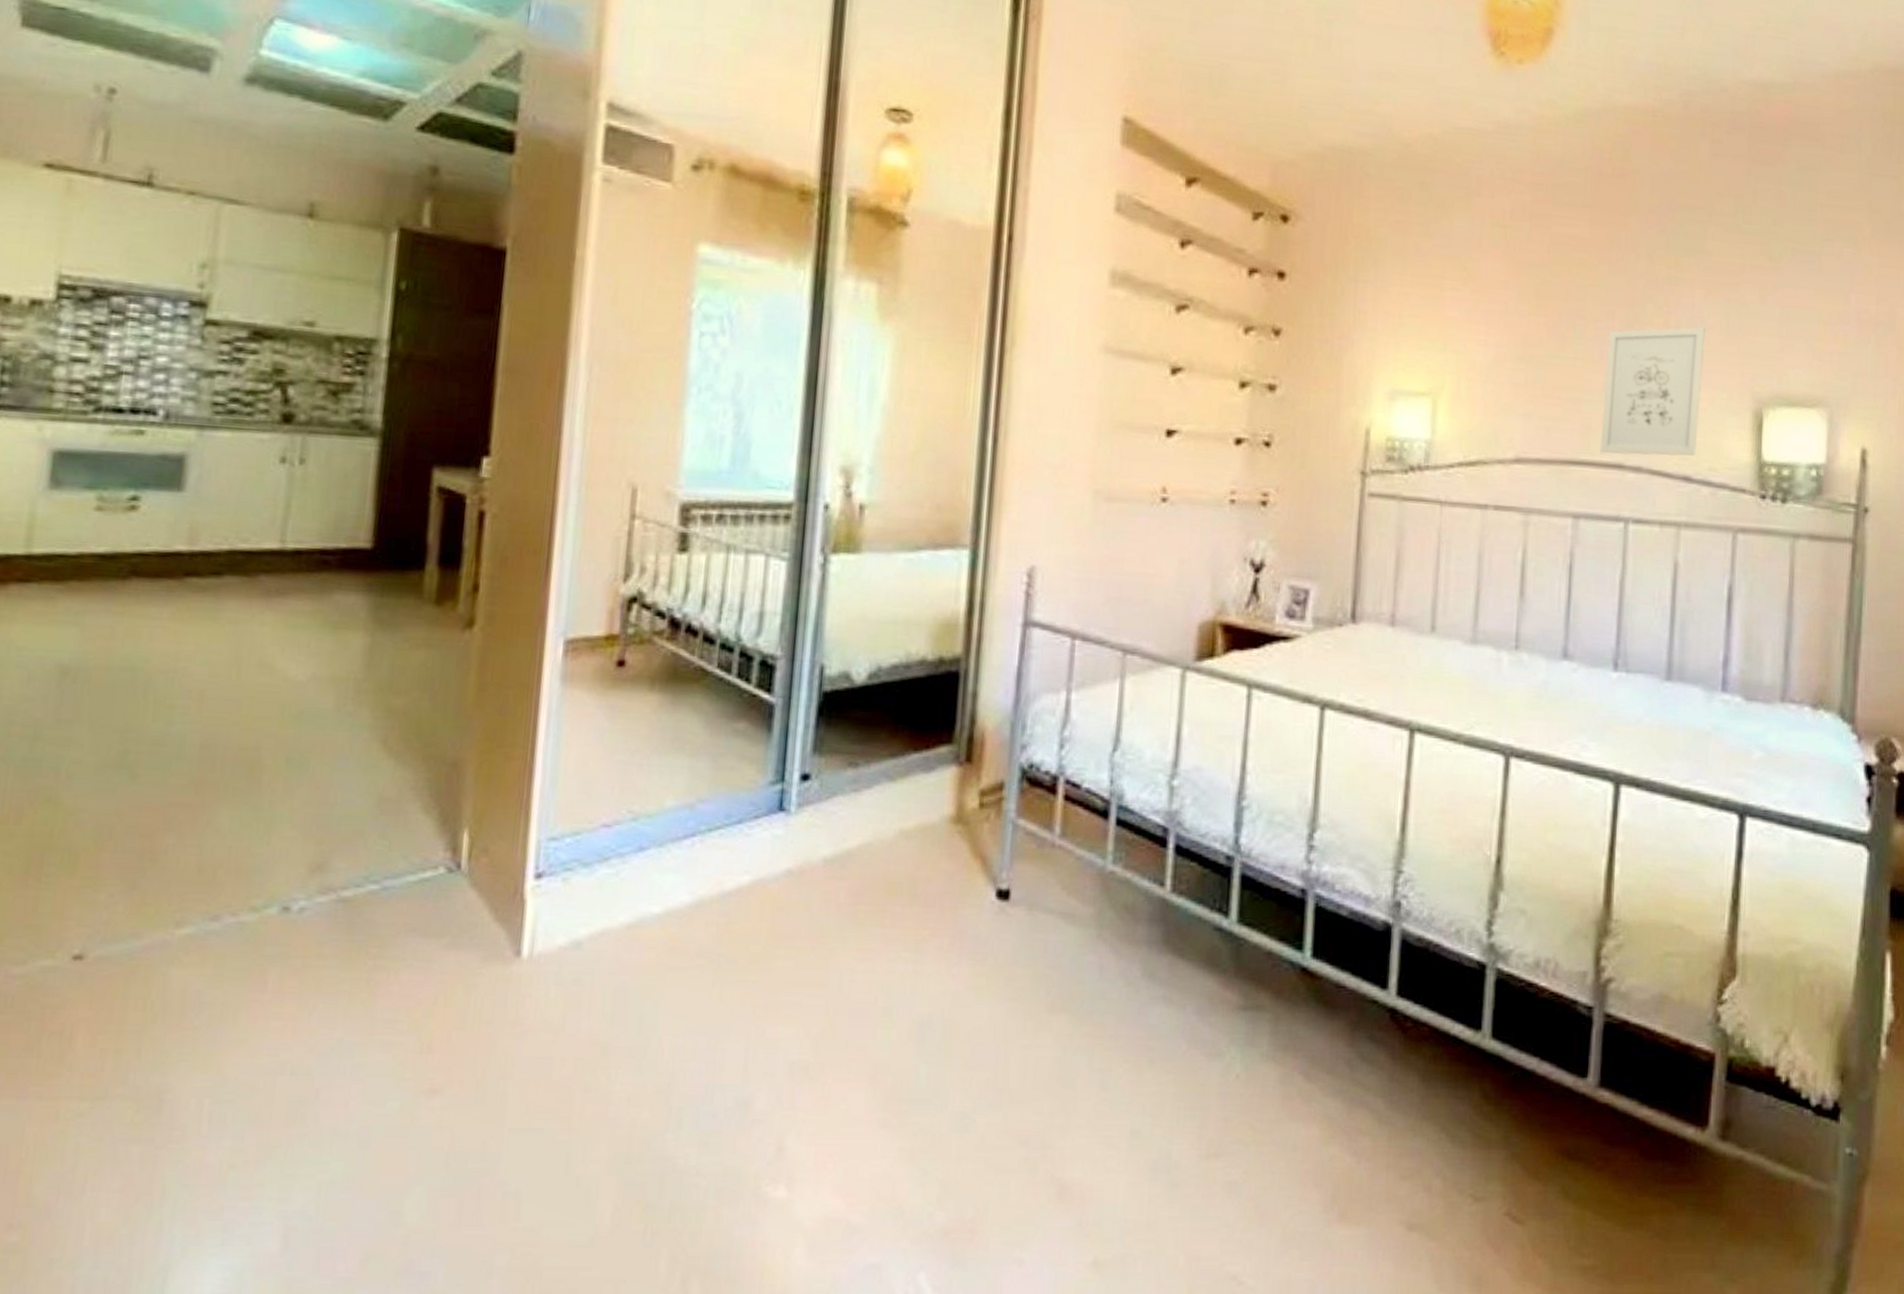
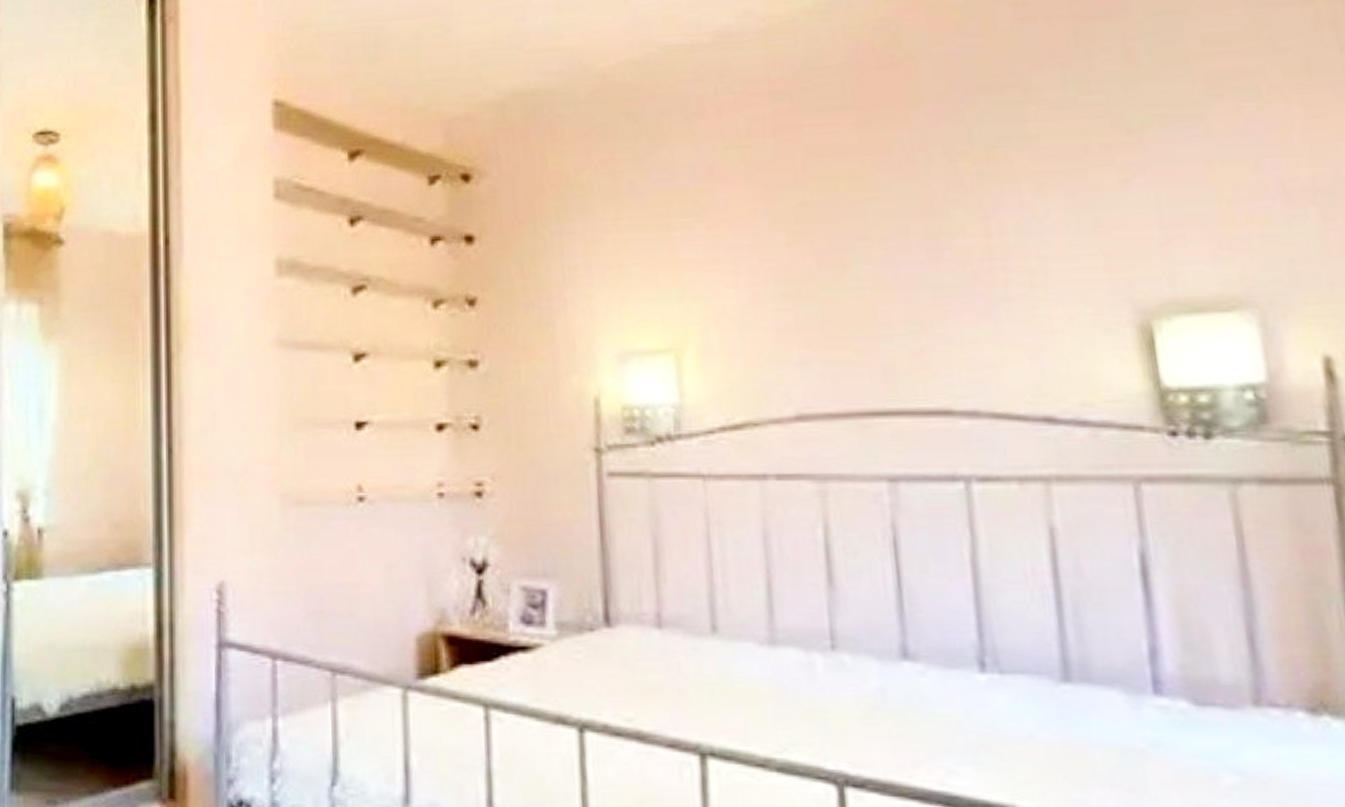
wall art: present [1600,327,1705,456] -> none [903,229,1058,399]

